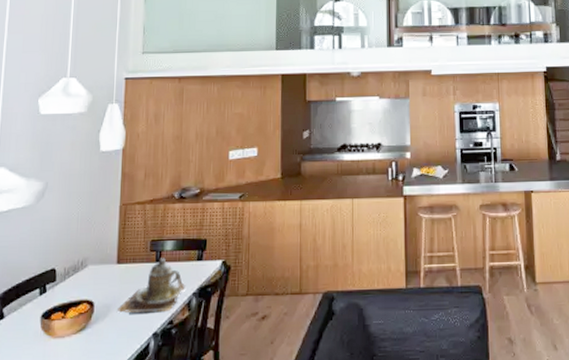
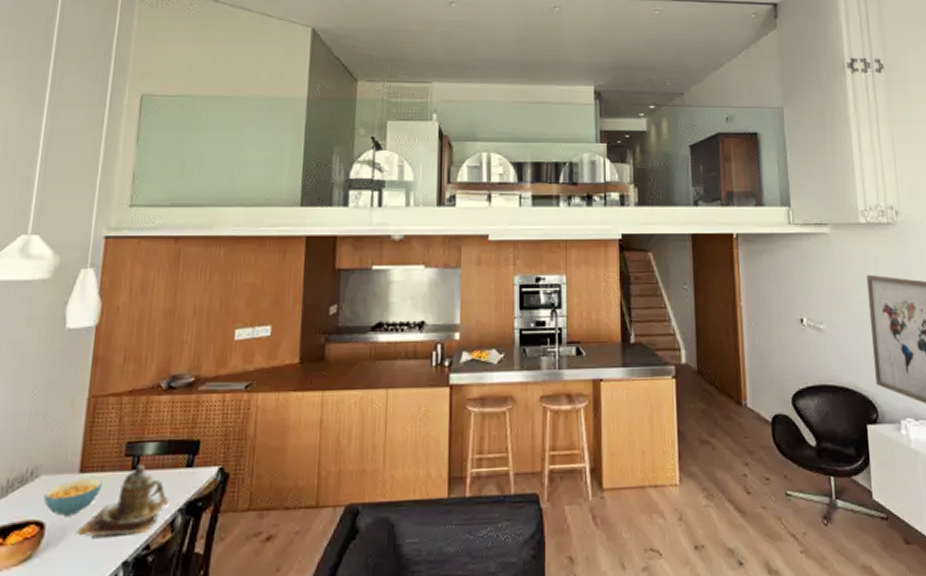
cereal bowl: none [92,268,135,297] -> present [44,478,103,516]

